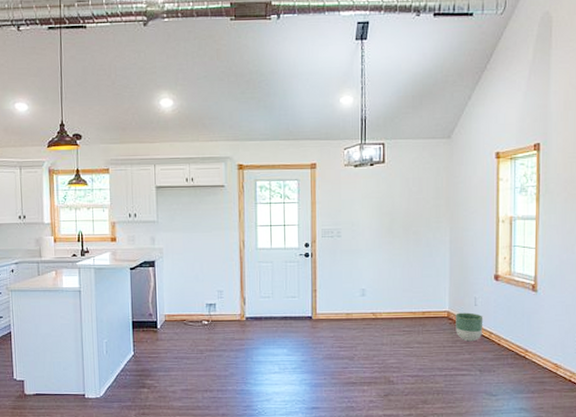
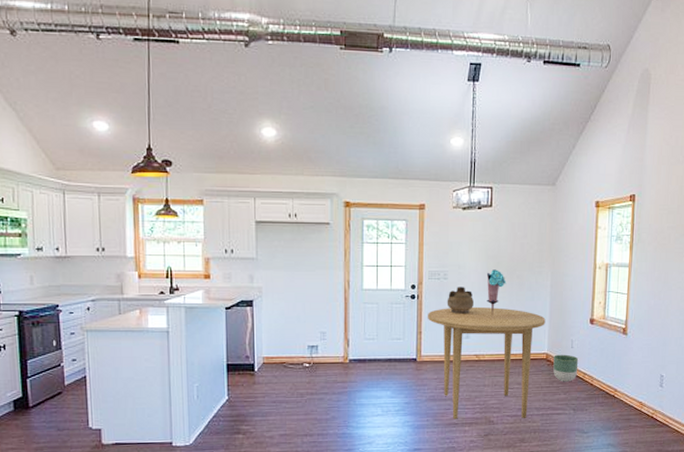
dining table: none [321,264,446,379] -> present [427,306,546,419]
ceramic jug: none [341,244,368,272] -> present [447,287,474,314]
bouquet: none [381,226,402,273] -> present [486,269,507,316]

